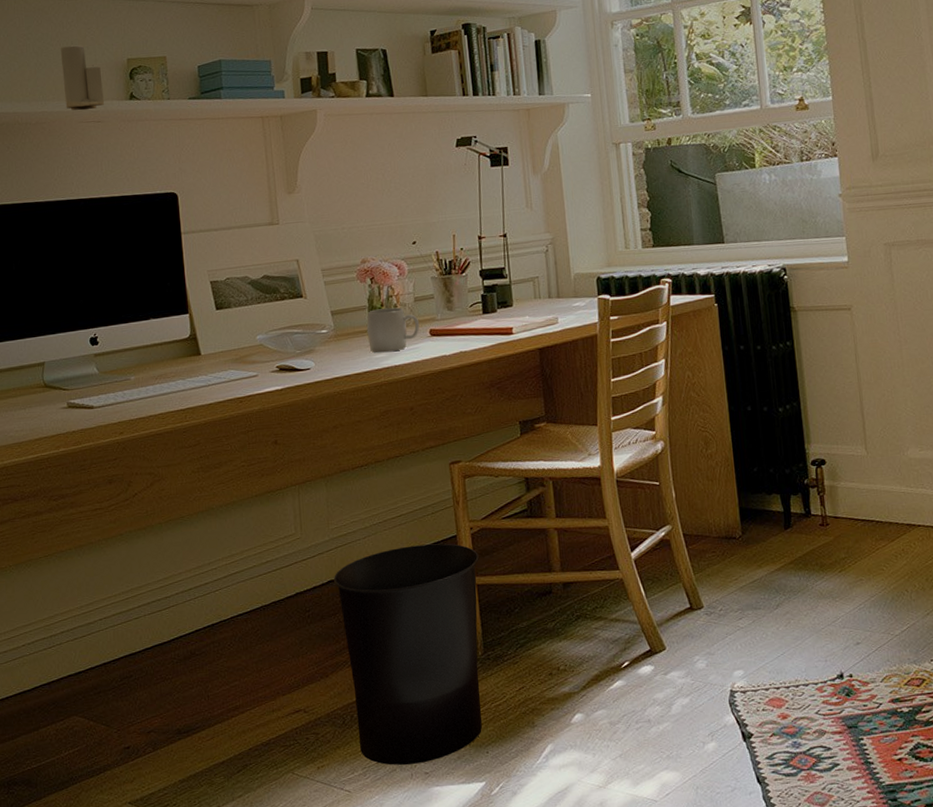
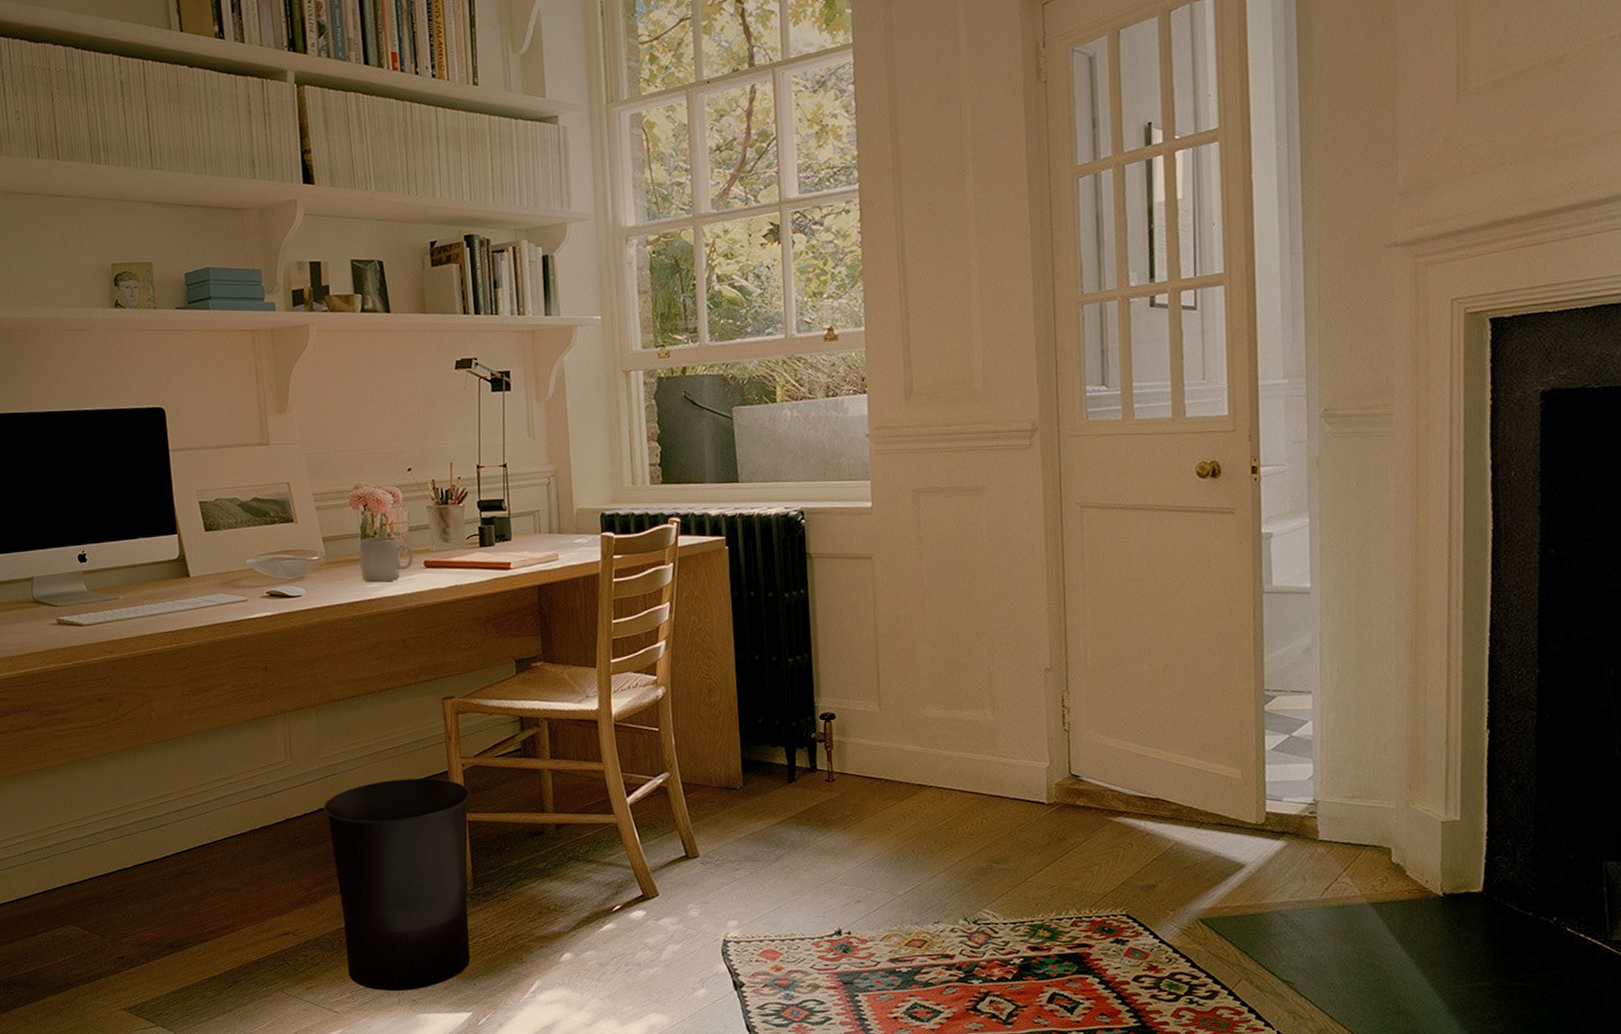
candle: present [60,41,104,111] -> none [42,243,88,318]

